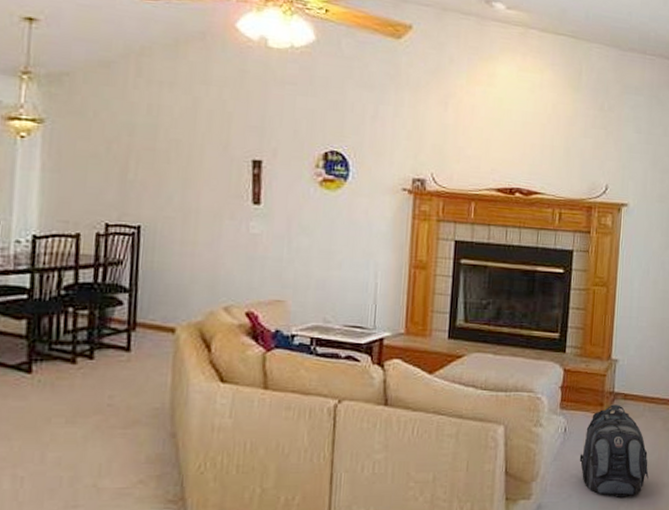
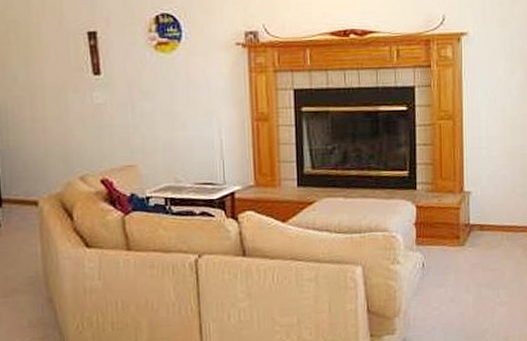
backpack: present [579,404,649,498] -> none [440,236,512,327]

